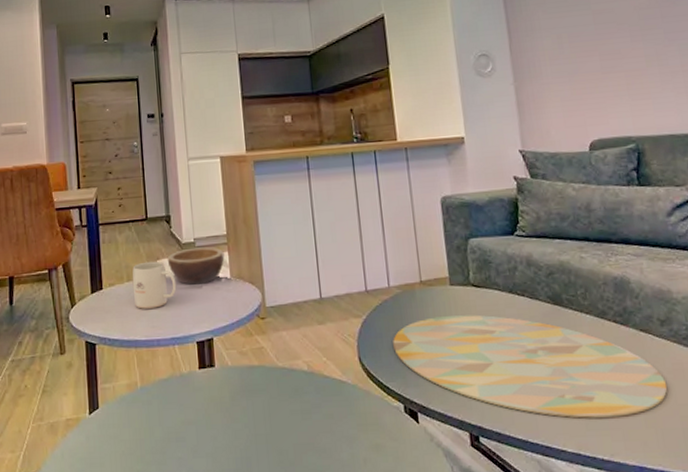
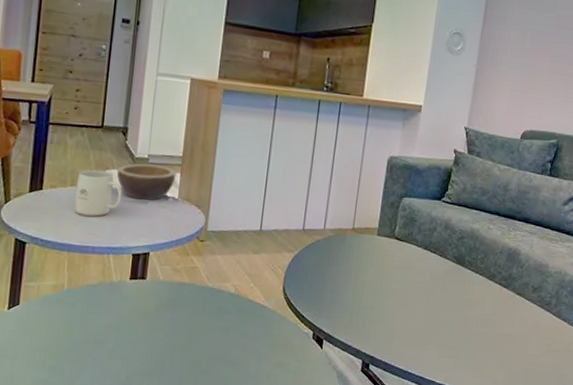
decorative tray: present [393,314,668,418] -> none [316,261,524,359]

